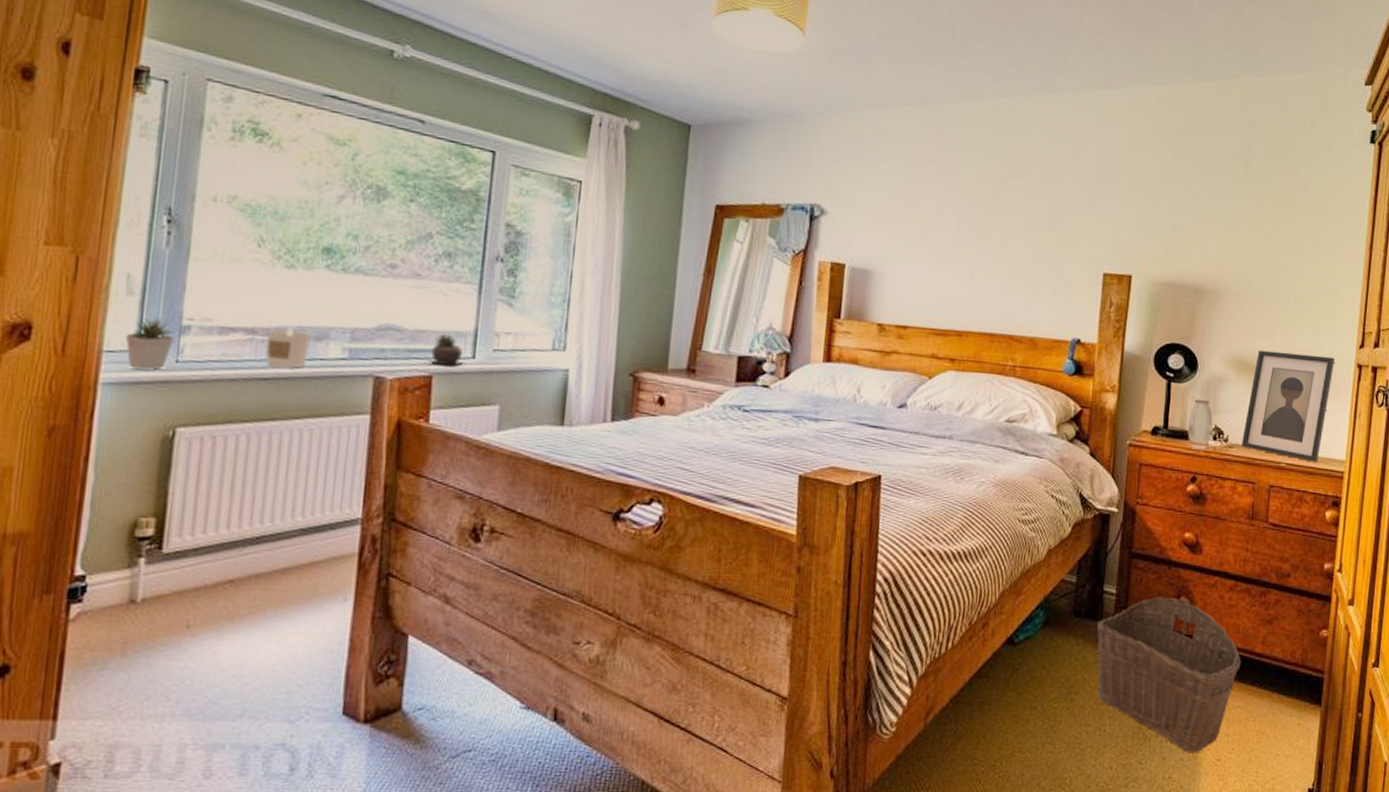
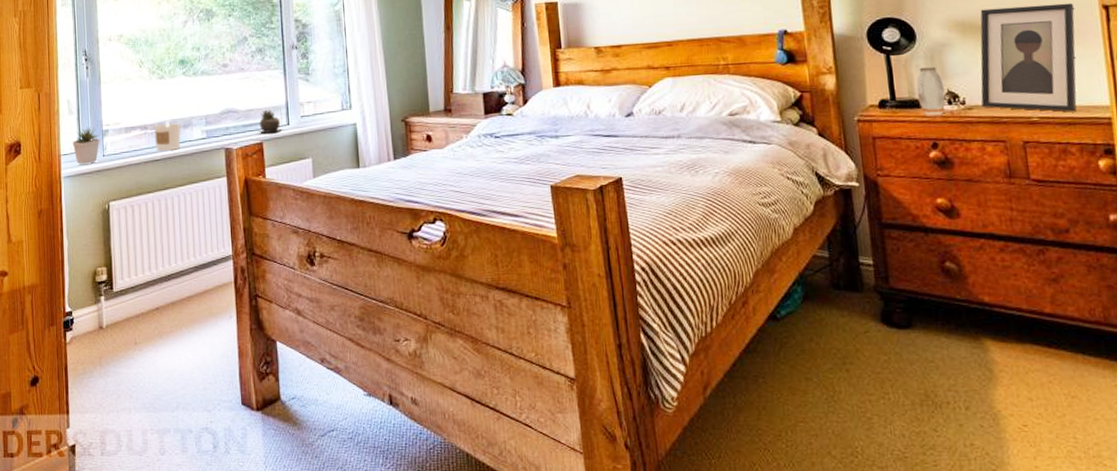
wicker basket: present [1097,596,1241,753] -> none [860,264,1031,420]

